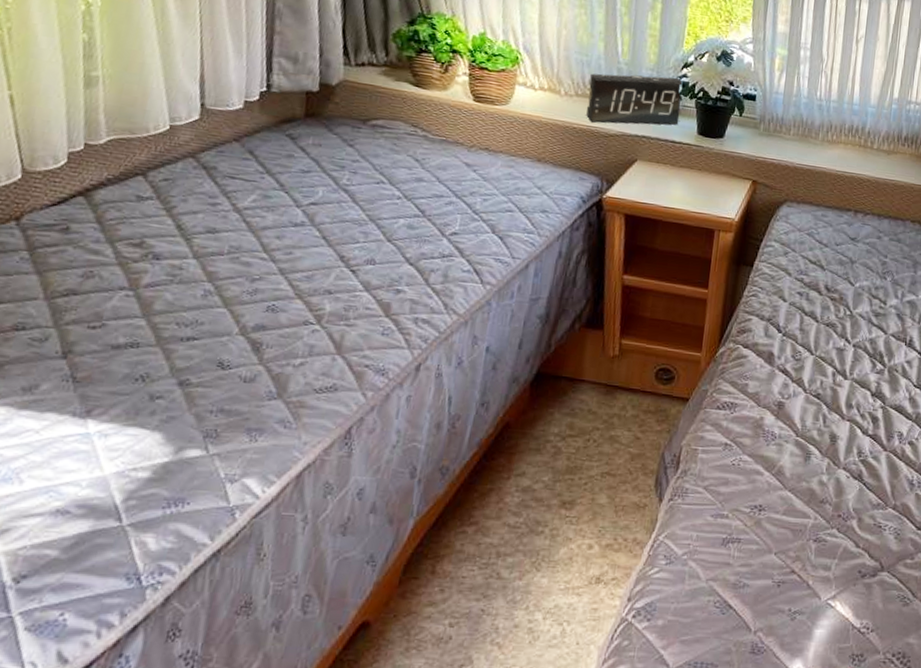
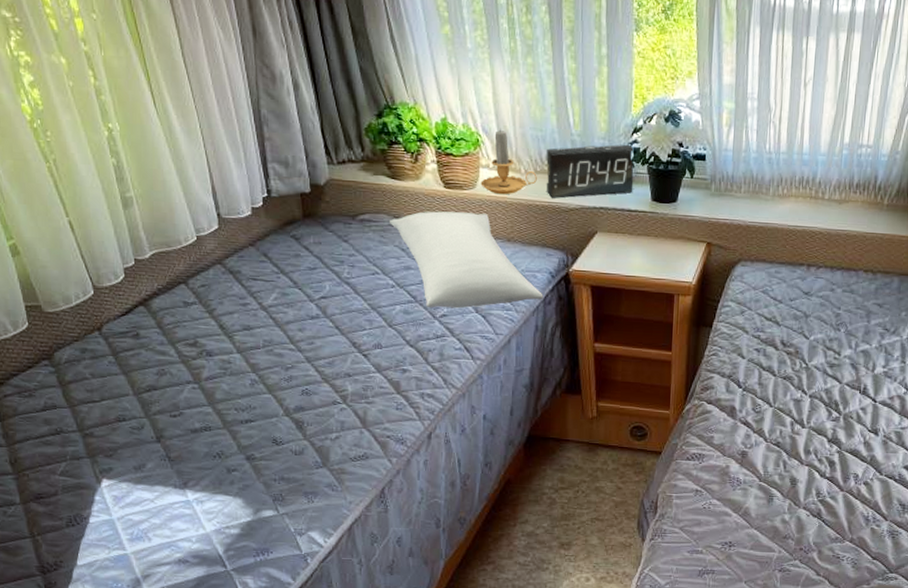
pillow: none [406,123,572,228] -> present [390,211,544,309]
candle: none [514,48,578,115] -> present [480,128,537,195]

